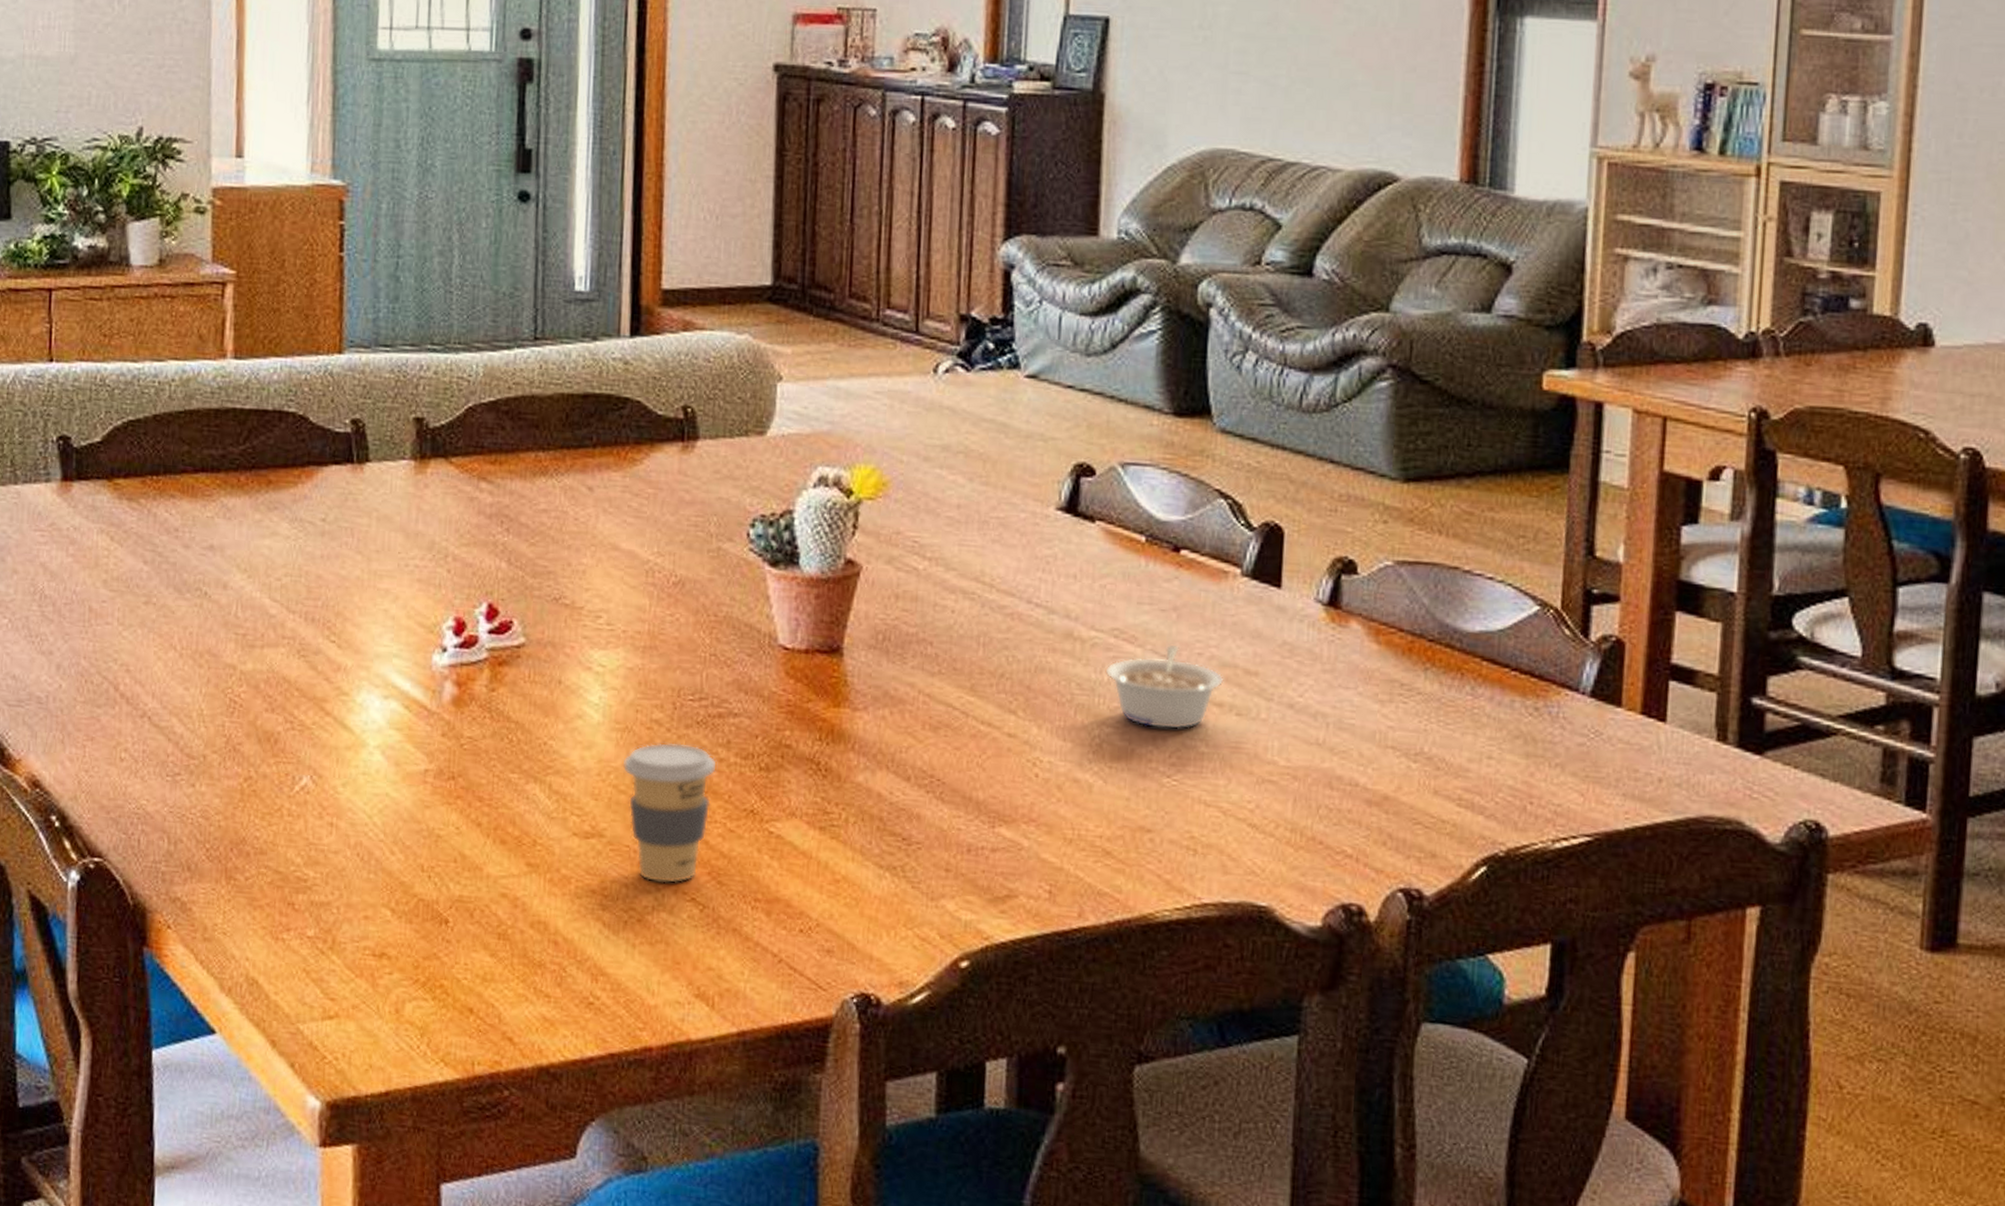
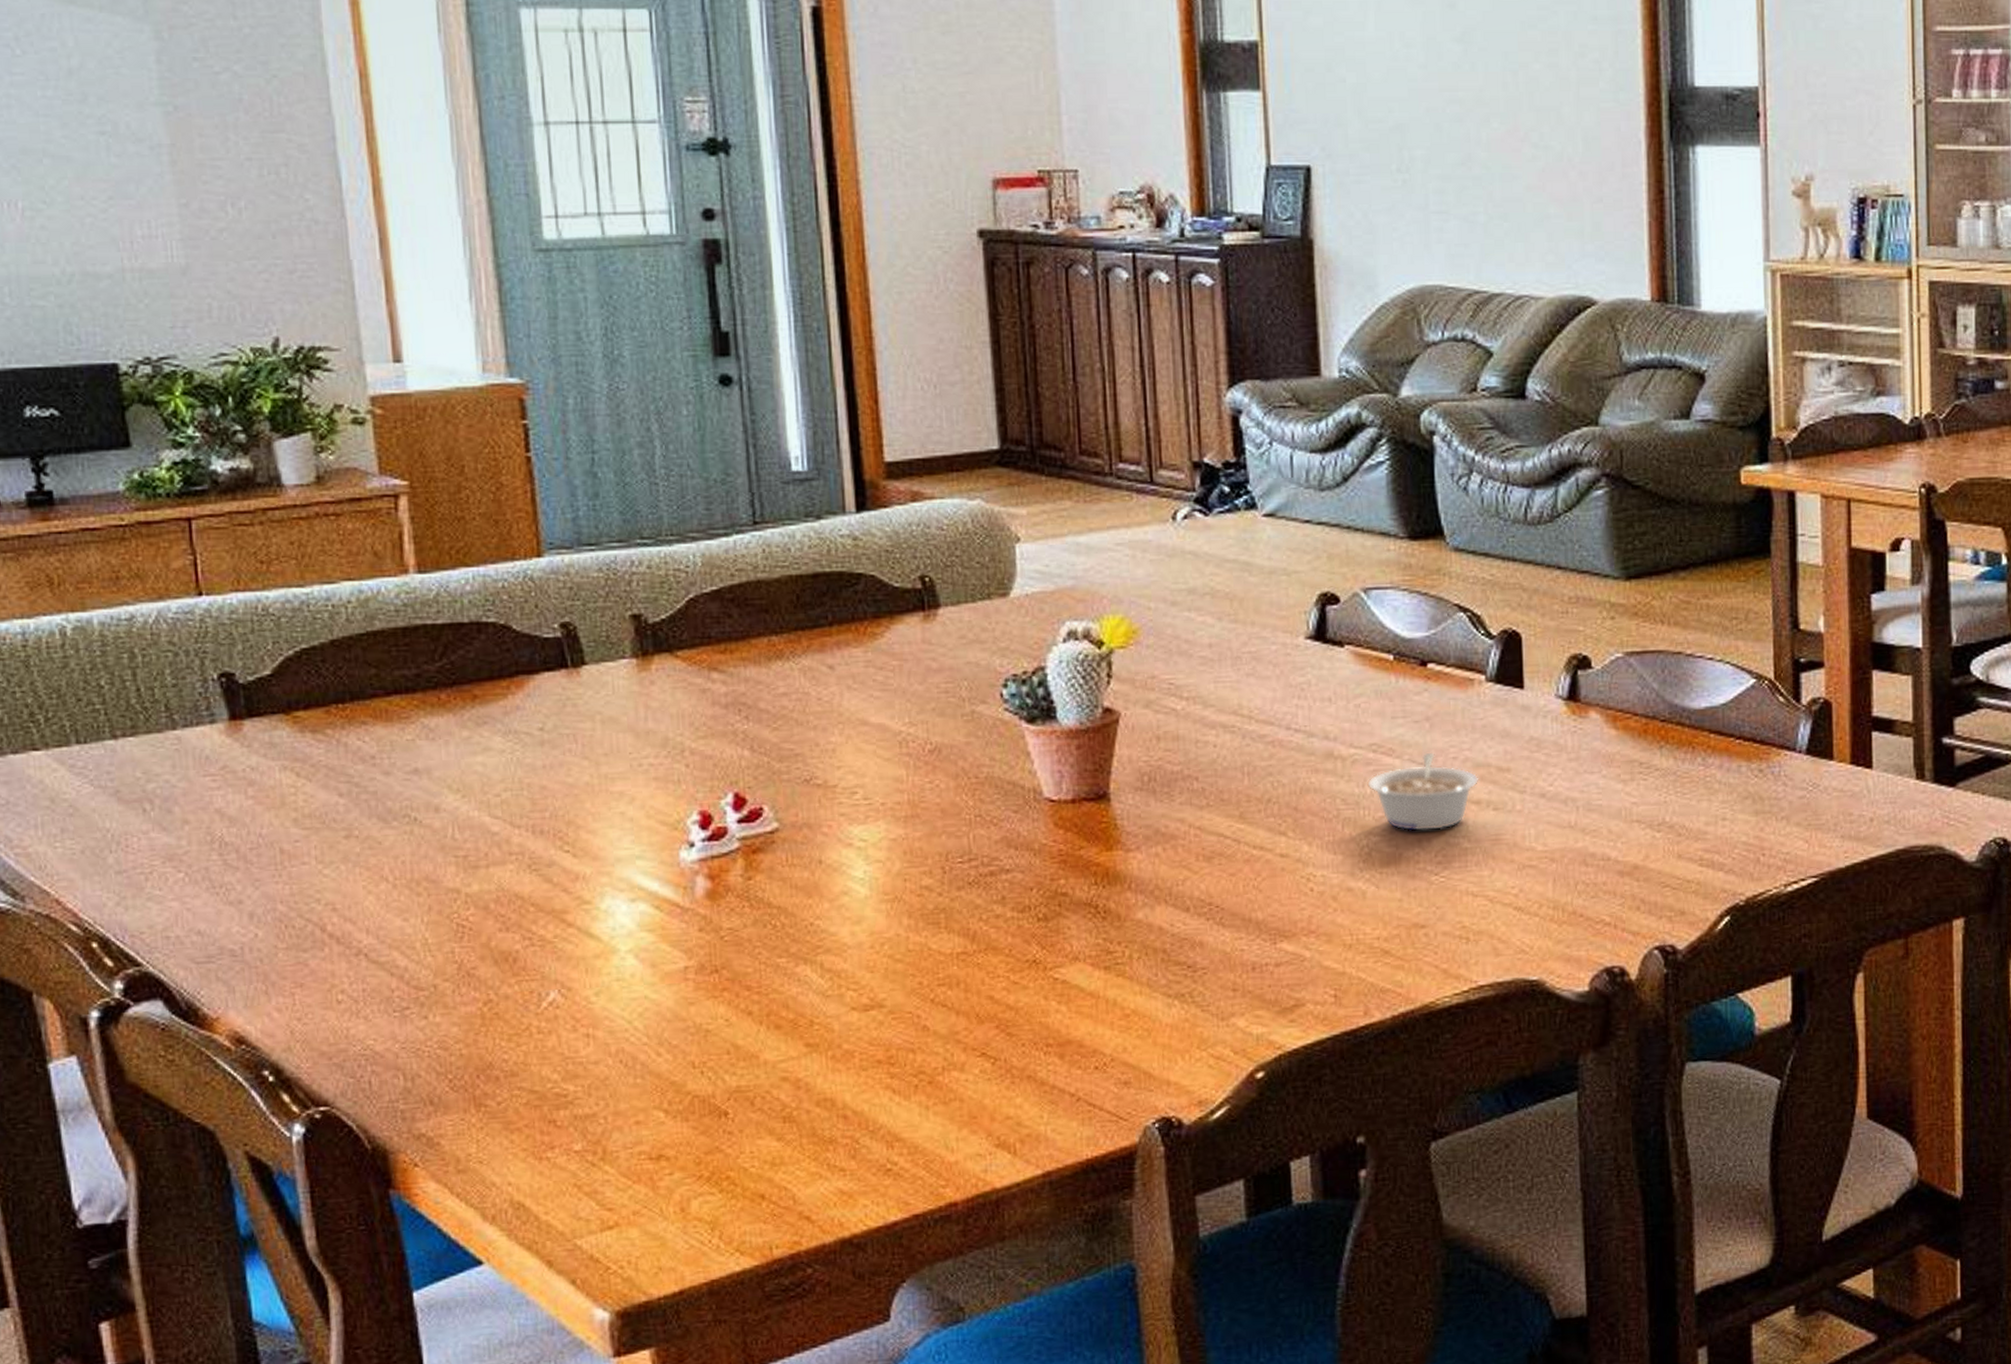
coffee cup: present [622,742,717,884] -> none [896,905,994,1044]

